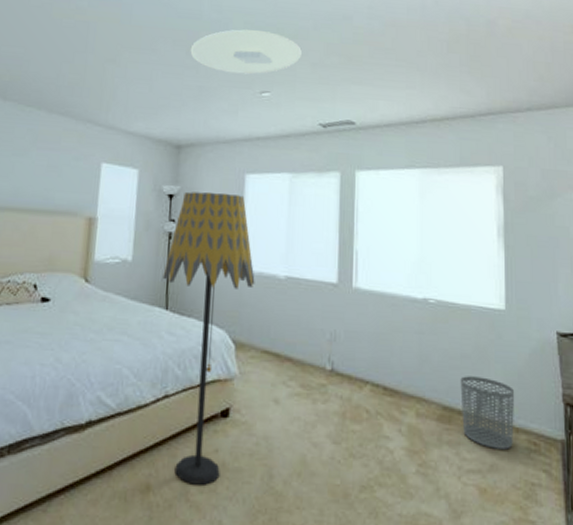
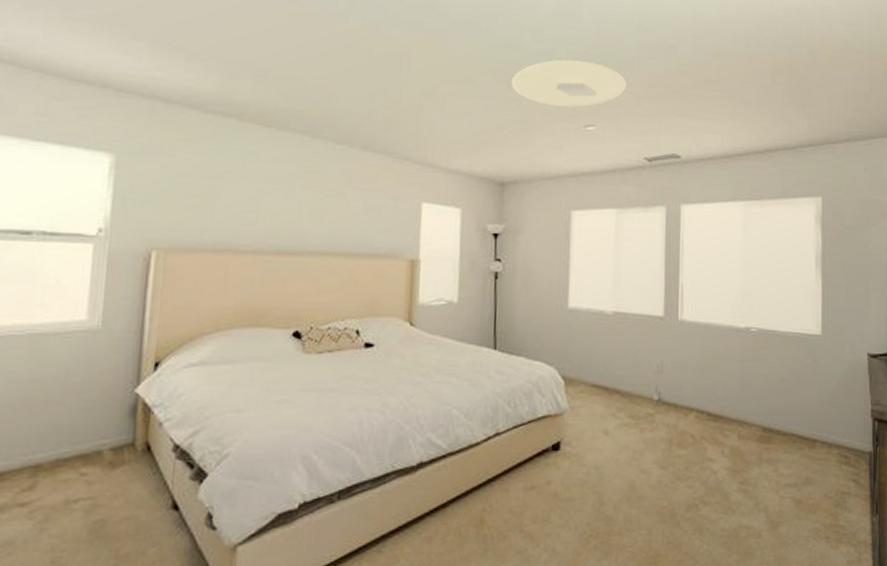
floor lamp: present [163,191,255,485] -> none [490,229,583,516]
waste bin: present [460,376,515,450] -> none [779,398,829,464]

